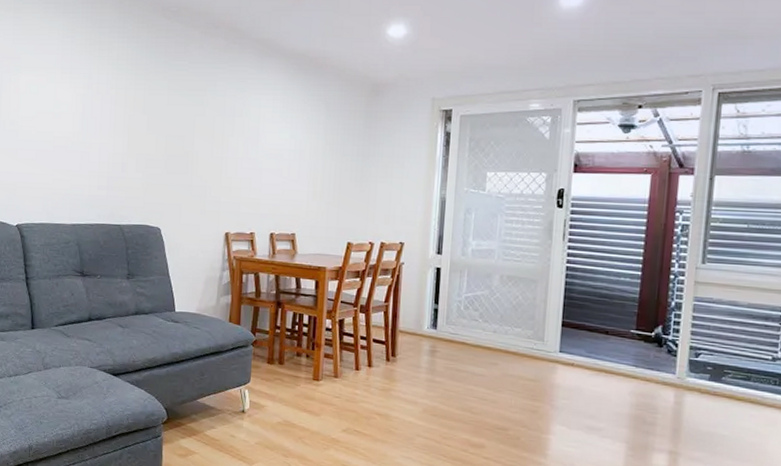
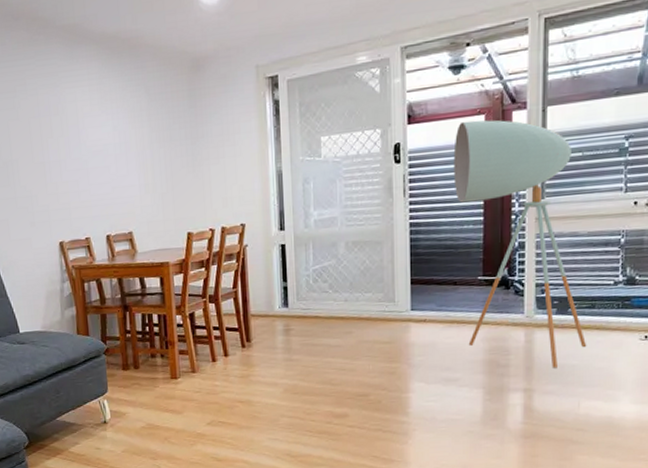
floor lamp: none [614,178,740,435] -> present [453,120,587,368]

